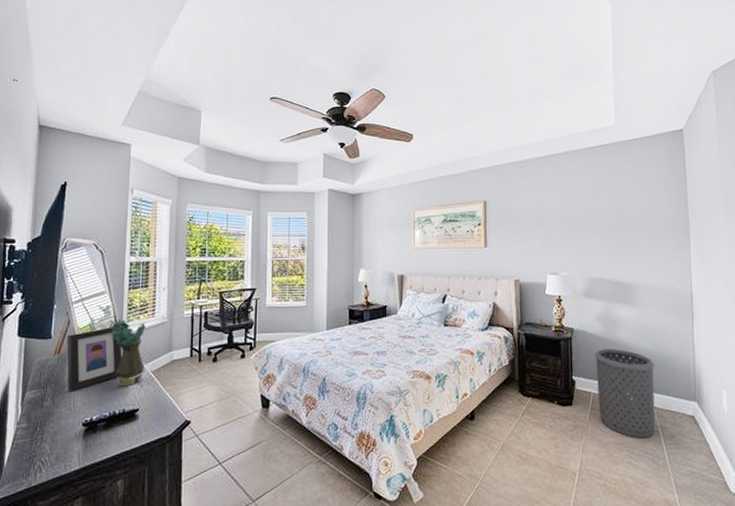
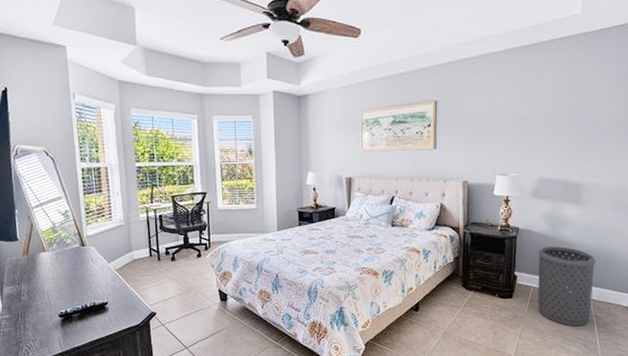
picture frame: present [66,327,123,390] -> none [31,230,87,287]
vase: present [109,319,146,387] -> none [70,223,109,283]

